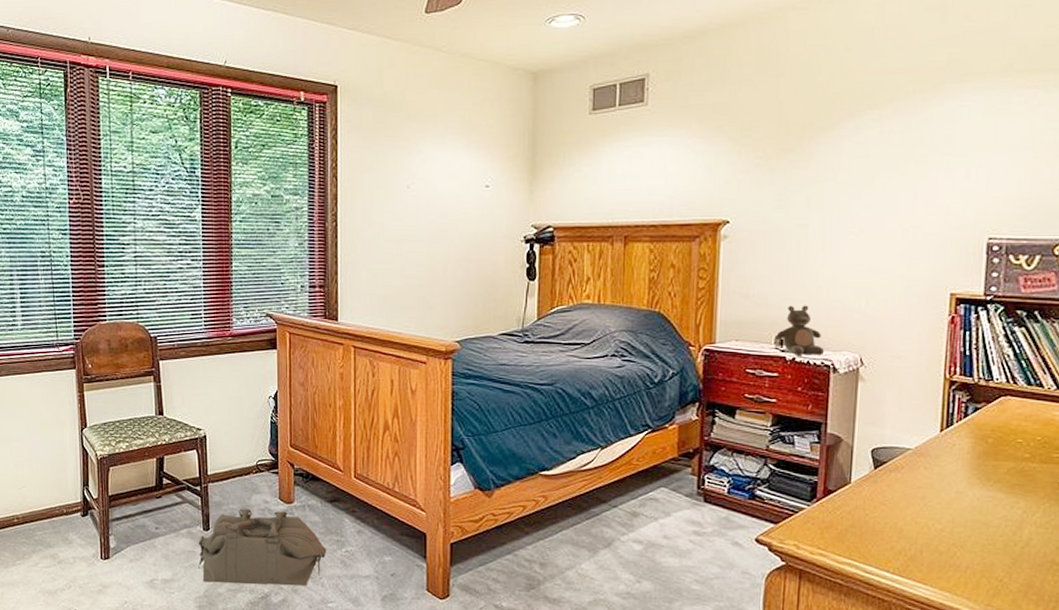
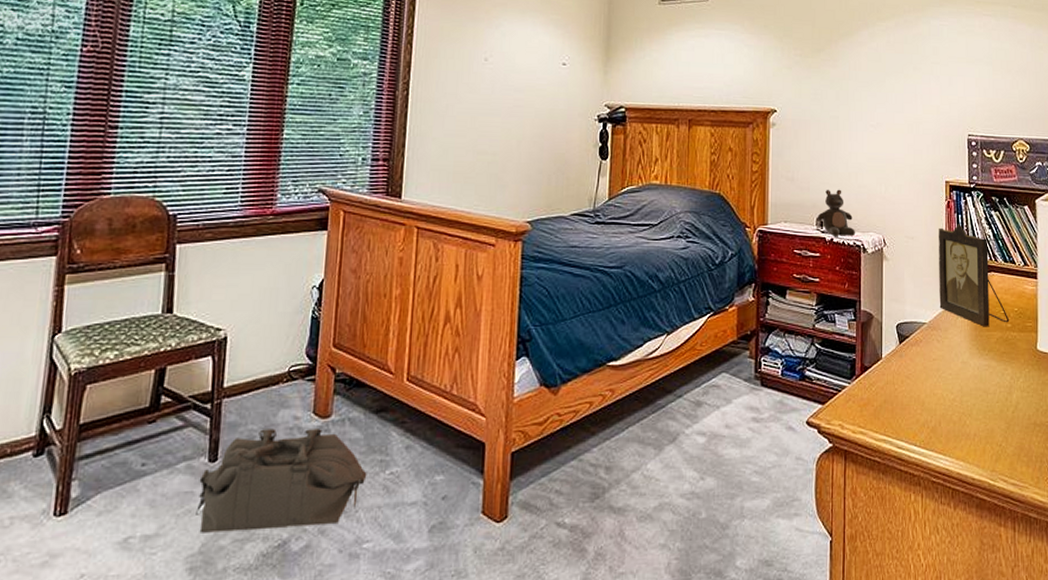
photo frame: none [930,342,1028,456] -> present [939,224,1010,327]

